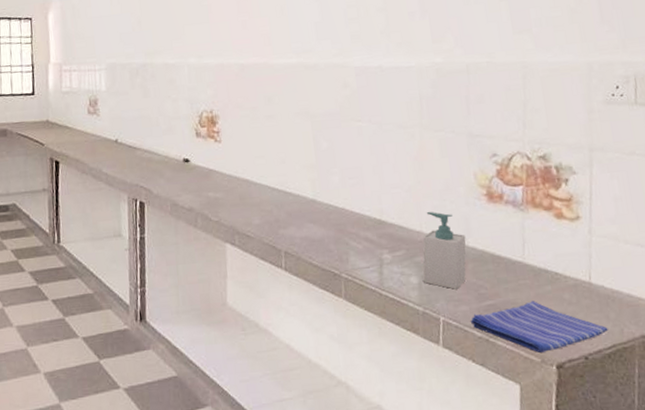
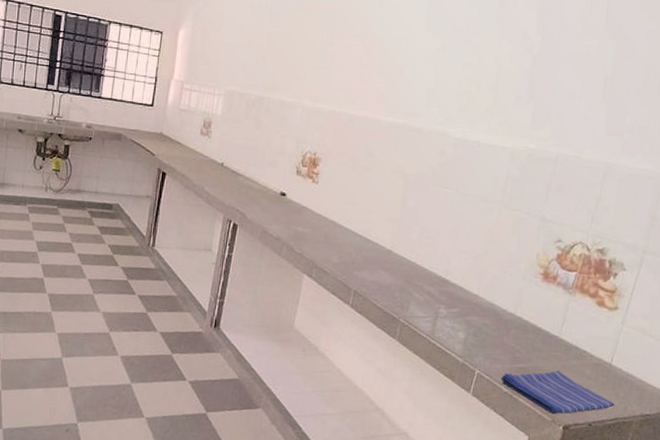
soap bottle: present [422,212,466,290] -> none [468,280,516,349]

